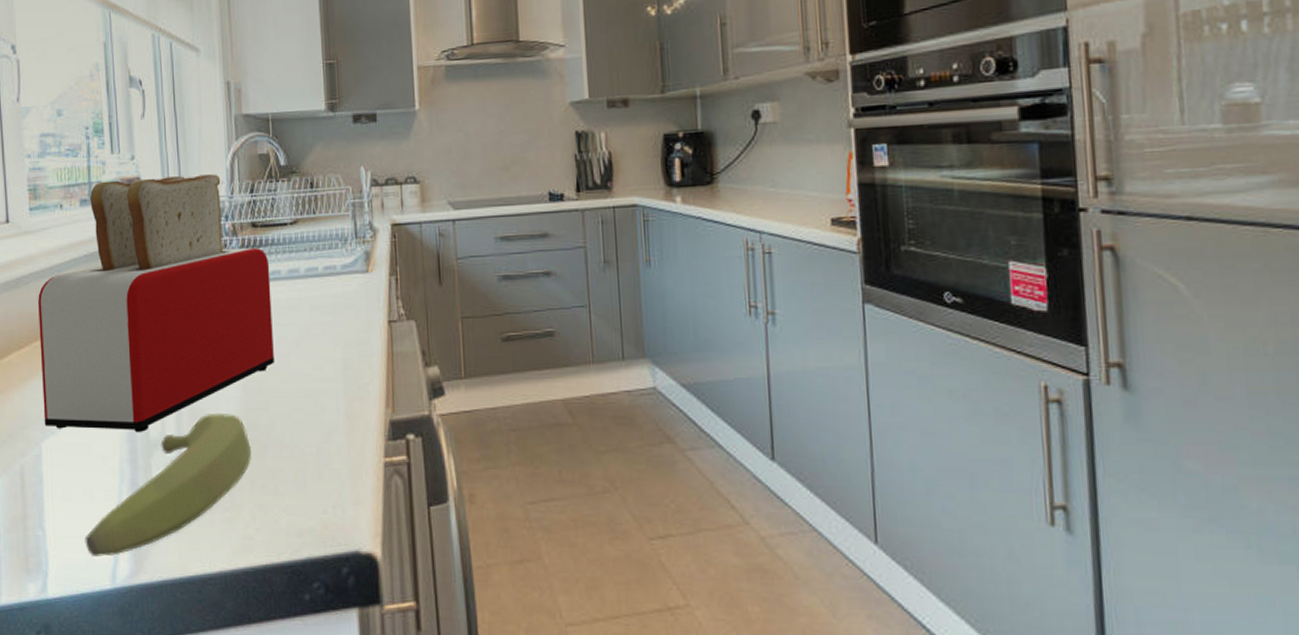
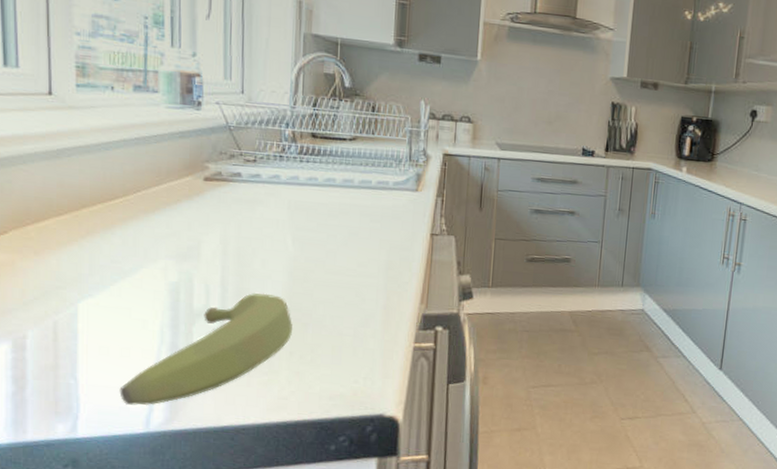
toaster: present [38,174,274,432] -> none [81,71,326,303]

